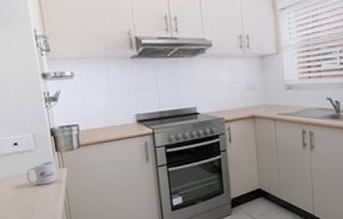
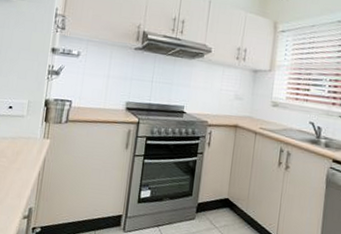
mug: present [26,161,57,185] -> none [11,129,41,152]

